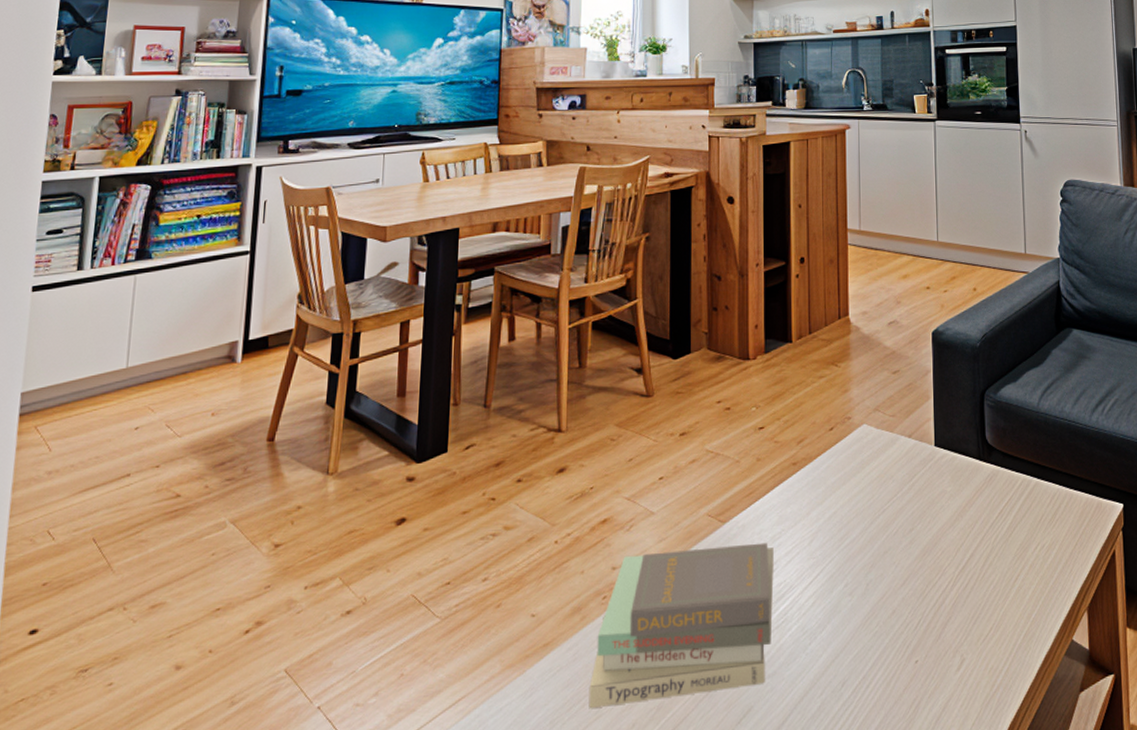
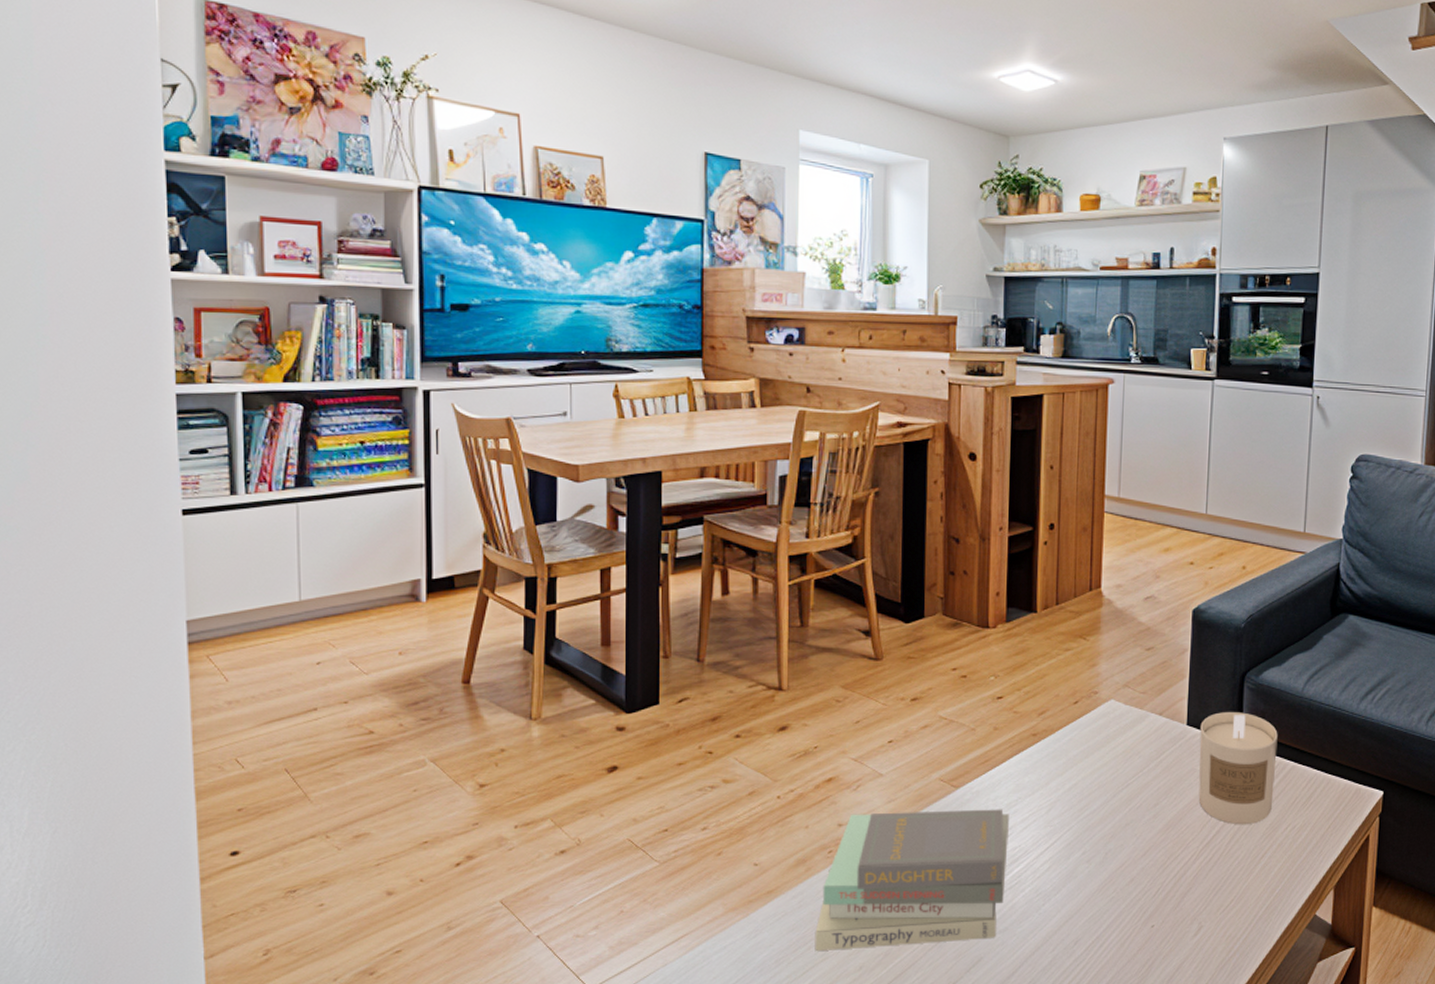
candle: none [947,430,1021,547] -> present [1198,712,1278,825]

